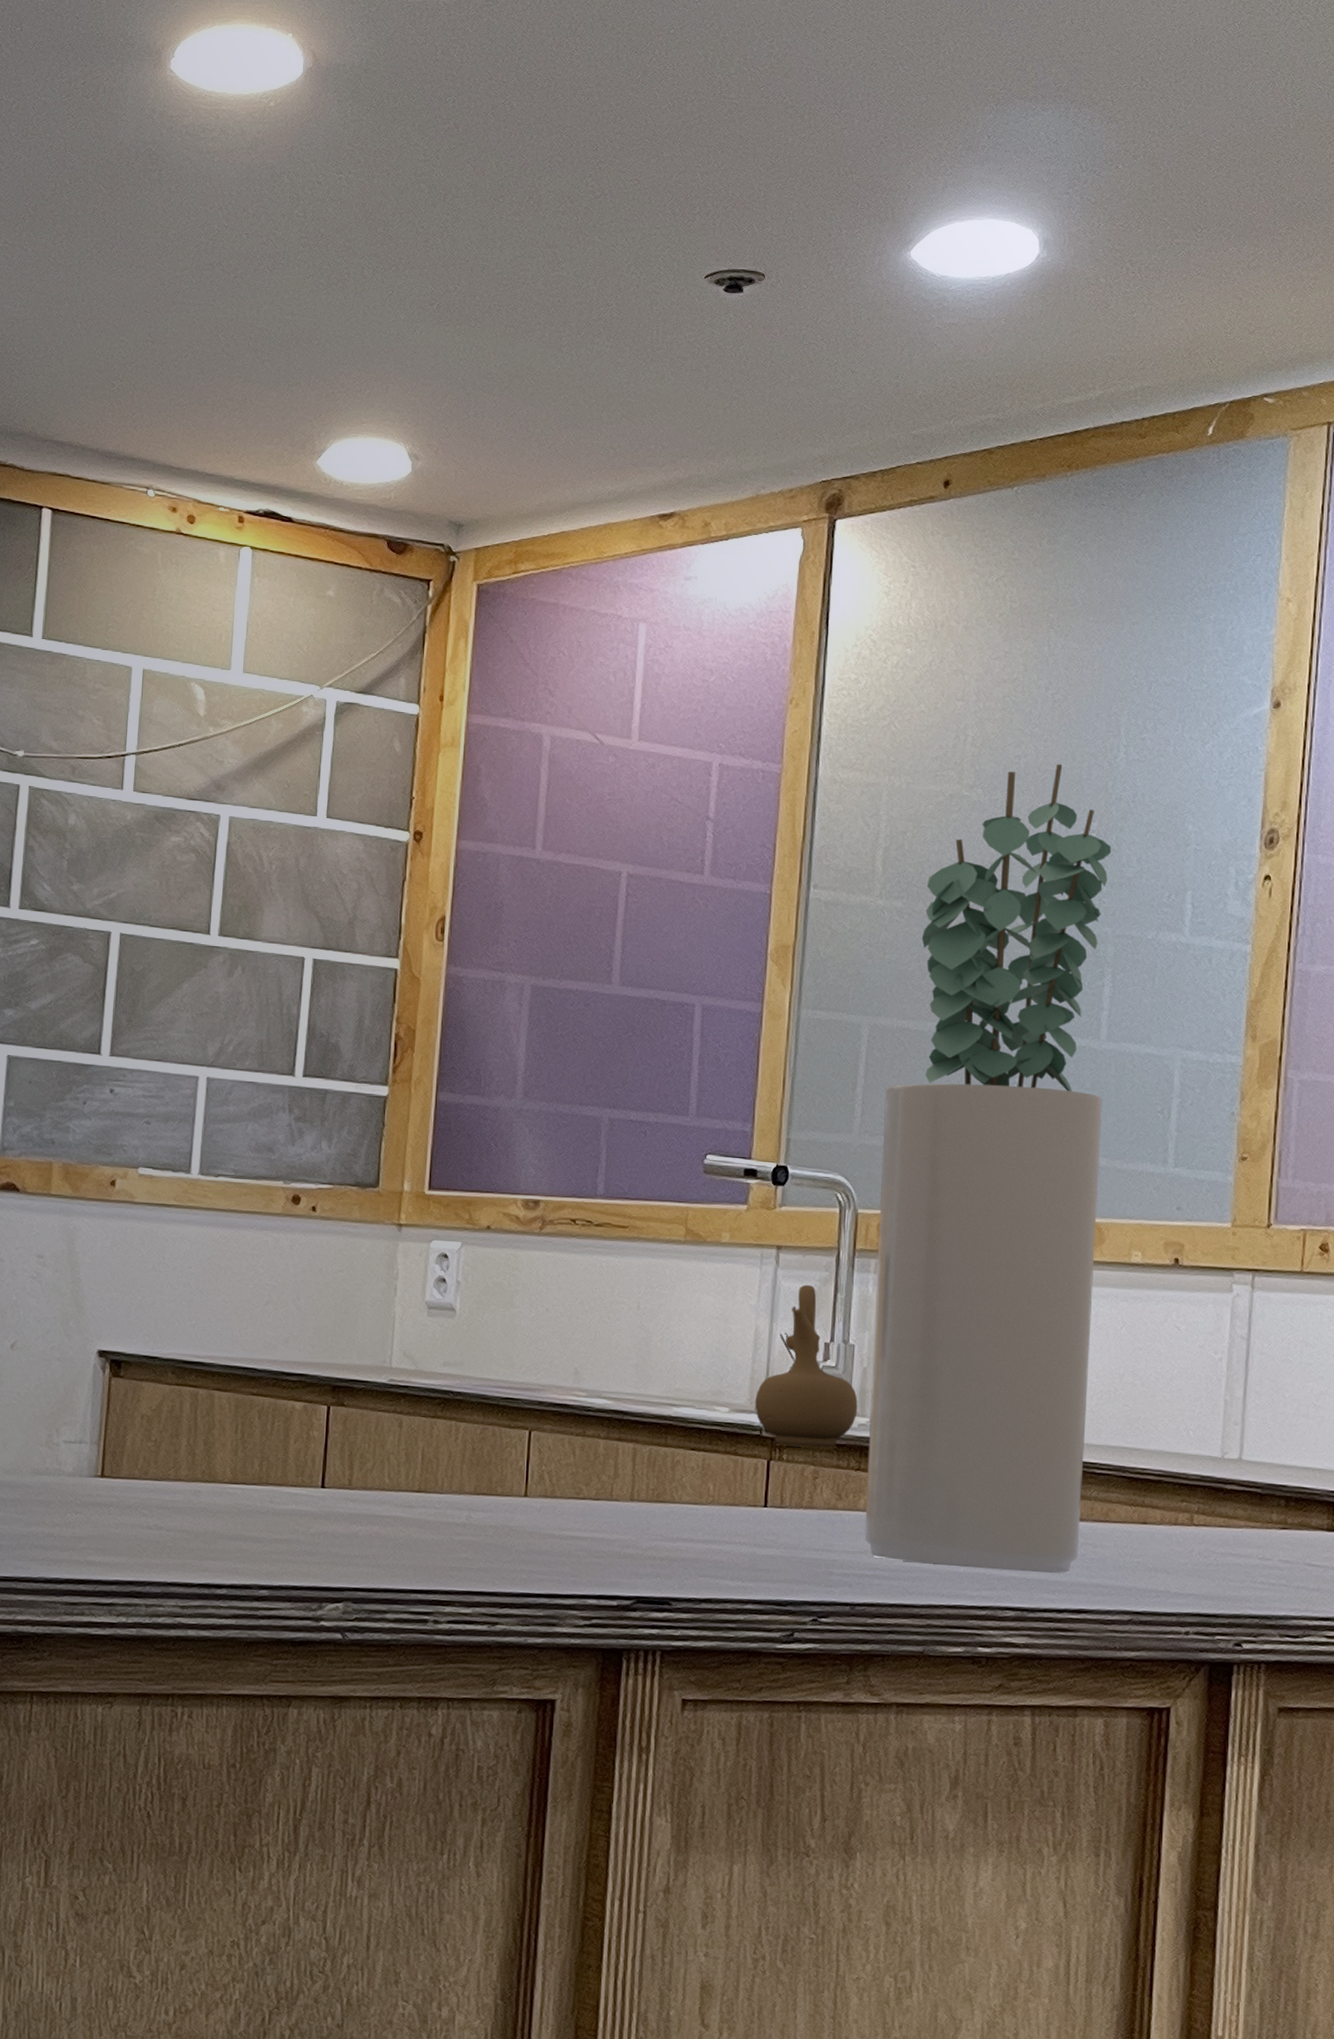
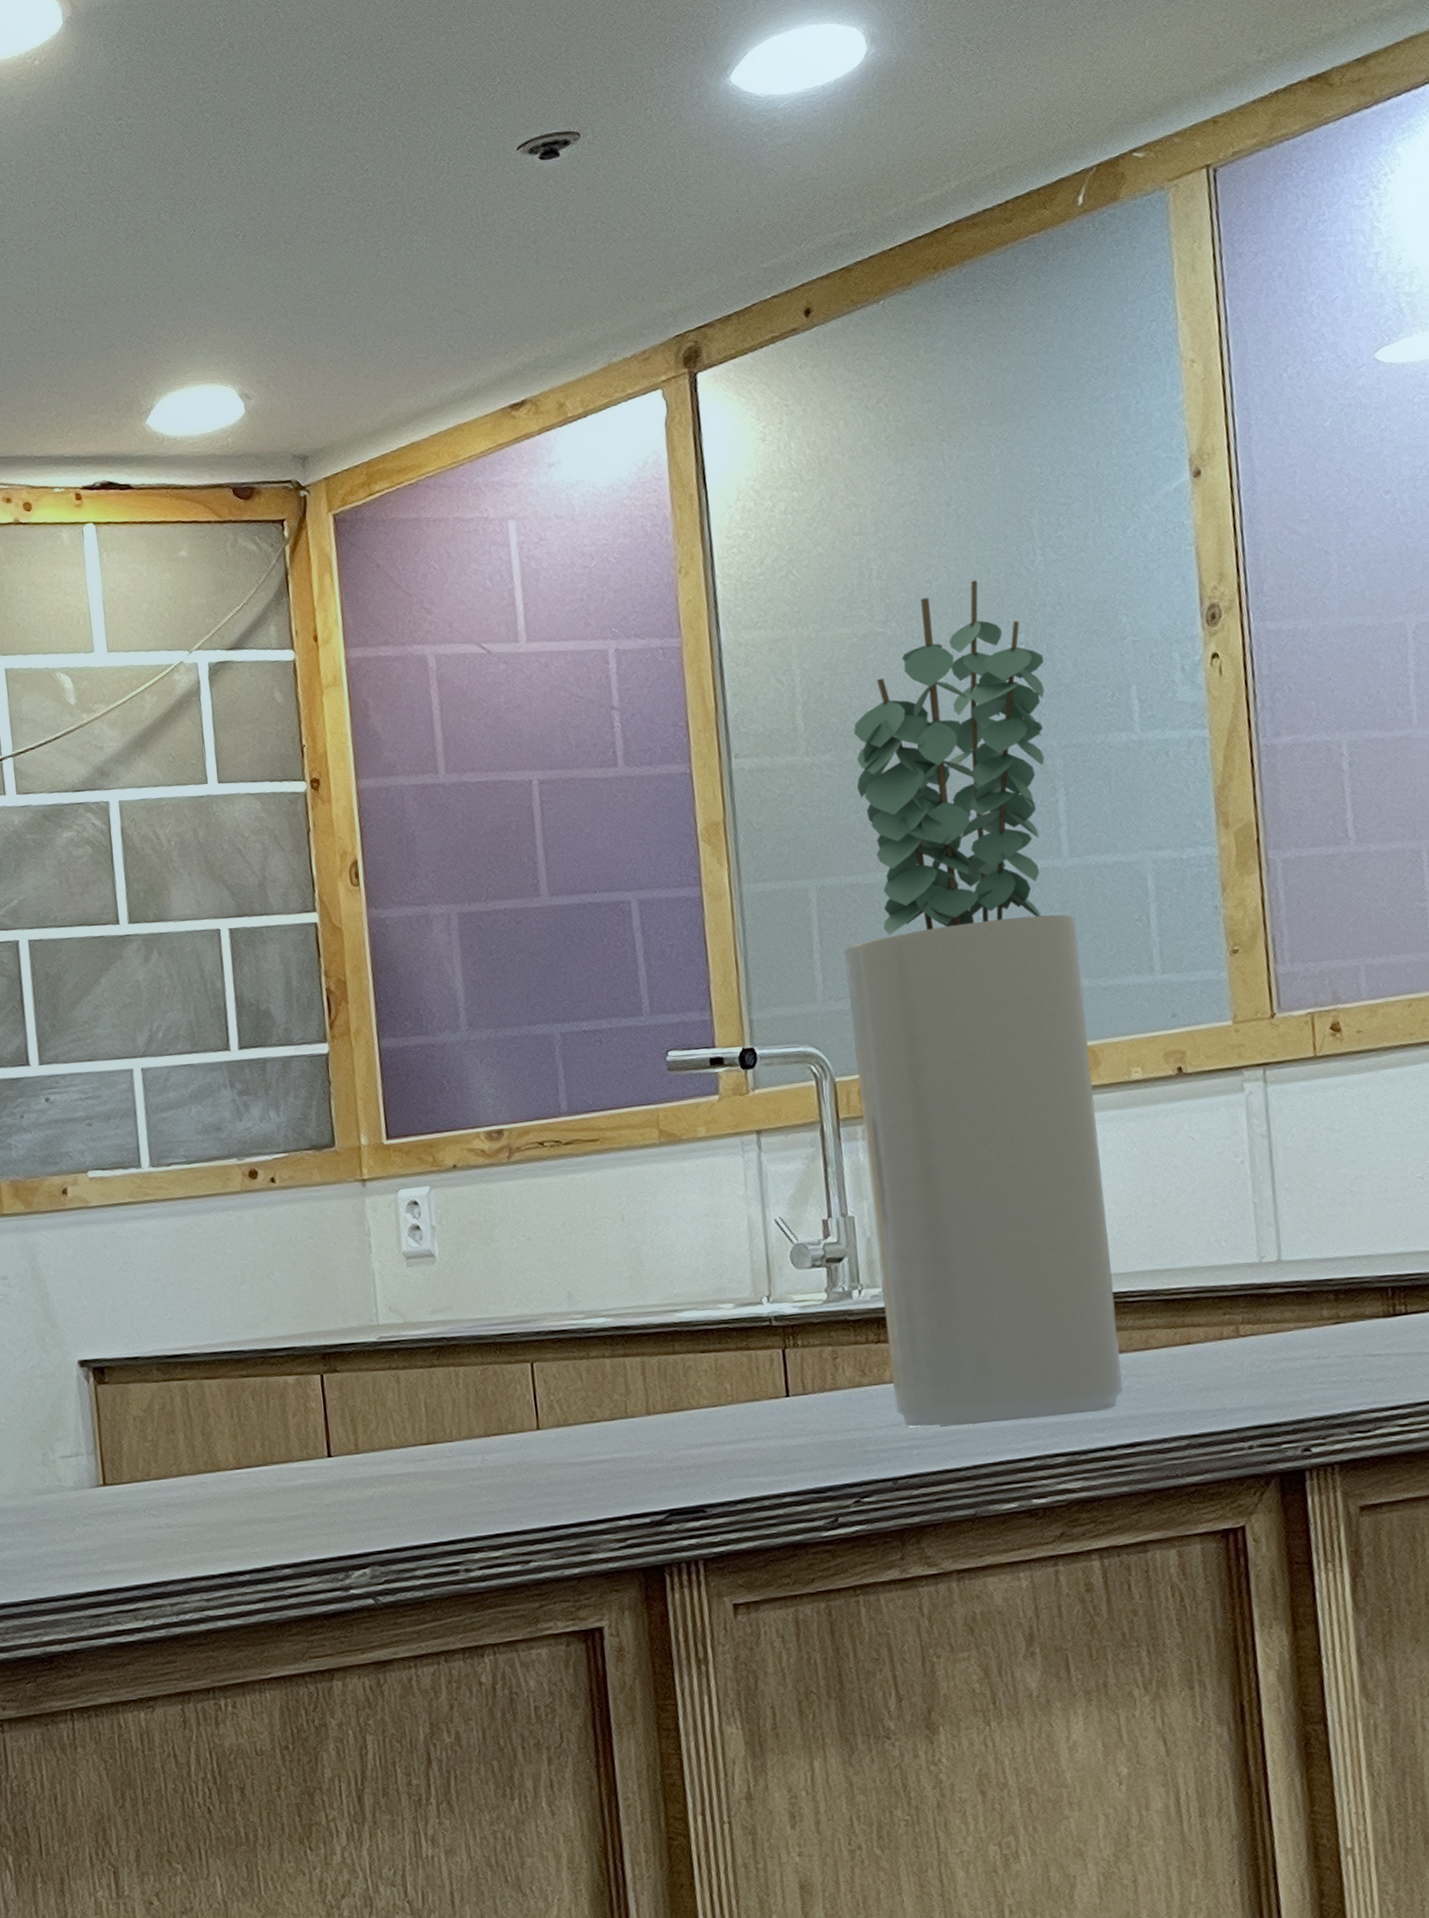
pottery: present [755,1284,858,1449] -> none [759,1163,868,1333]

